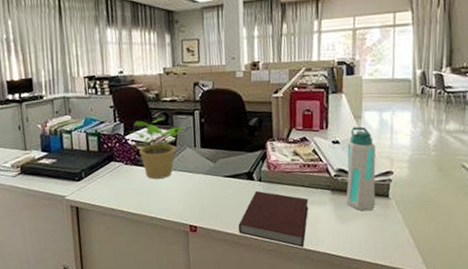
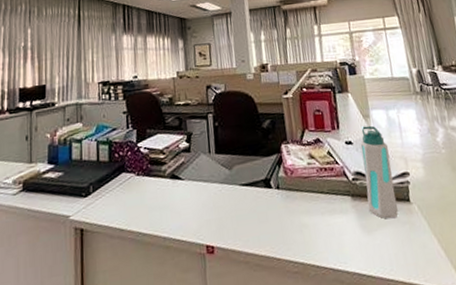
potted plant: present [130,118,183,179] -> none [142,123,197,191]
notebook: present [238,190,309,248] -> none [258,199,332,267]

